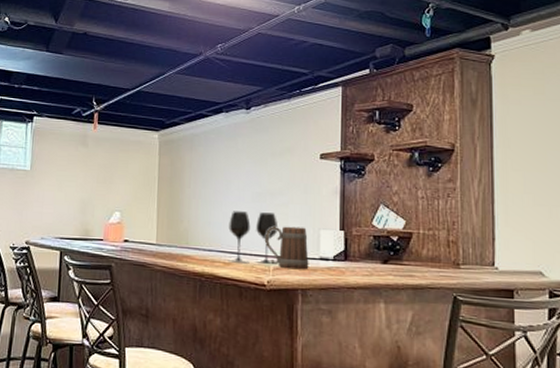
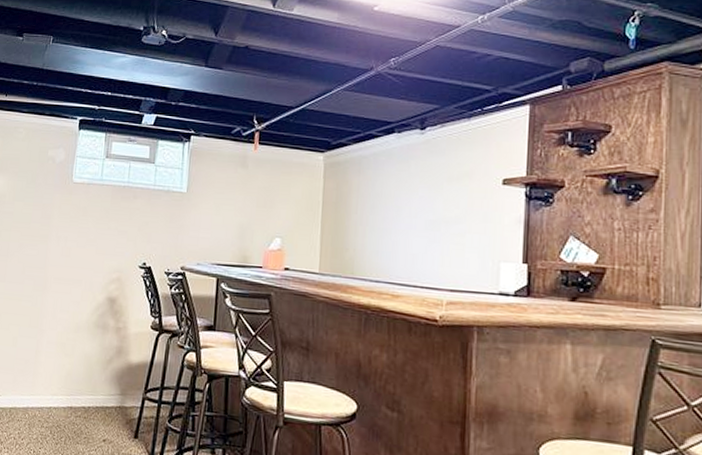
wine glass: present [227,211,279,265] -> none [396,239,454,299]
beer mug: present [265,226,309,270] -> none [439,257,487,306]

